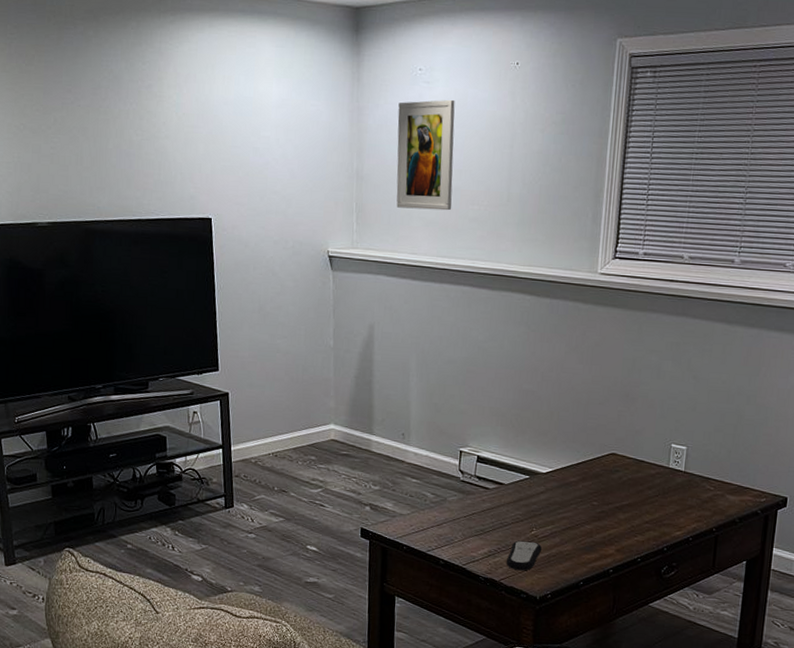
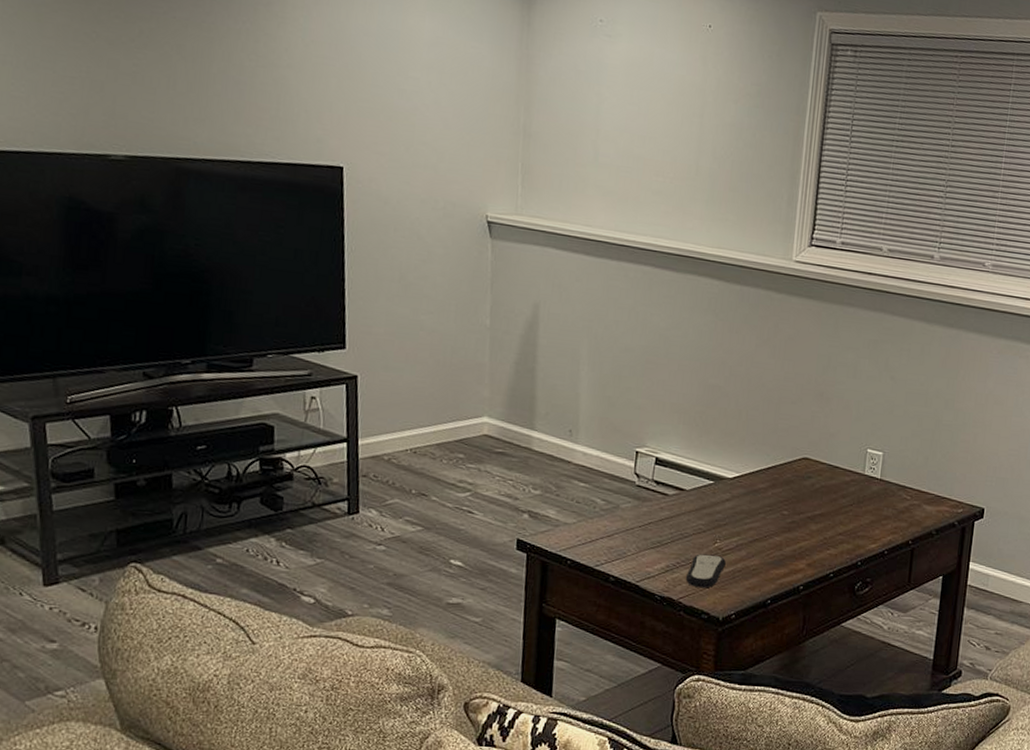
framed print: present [396,99,455,211] -> none [569,54,640,181]

